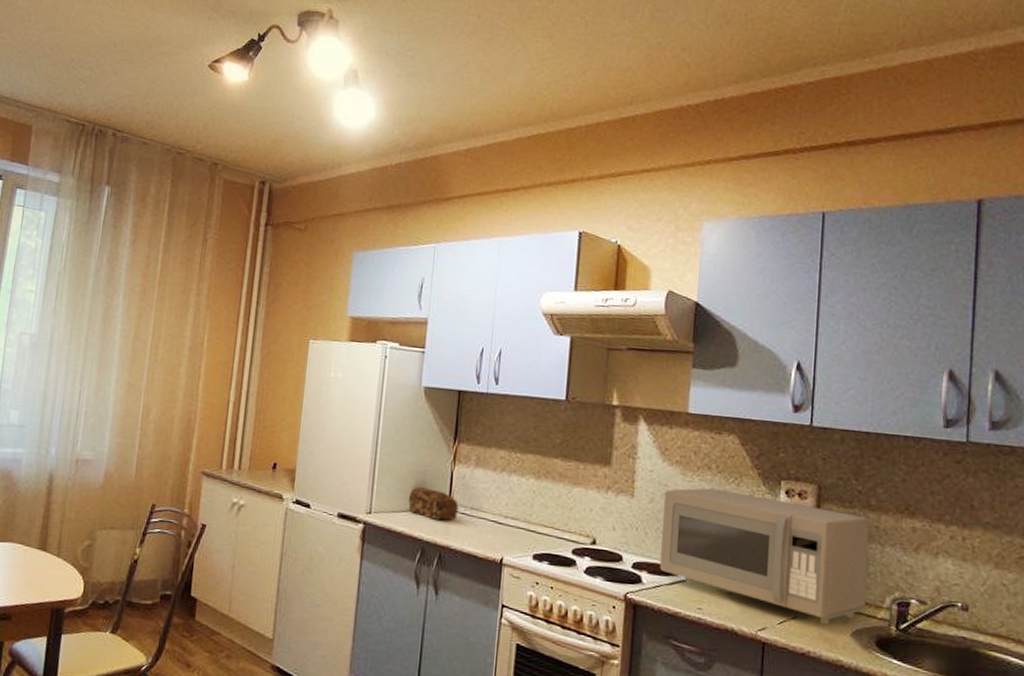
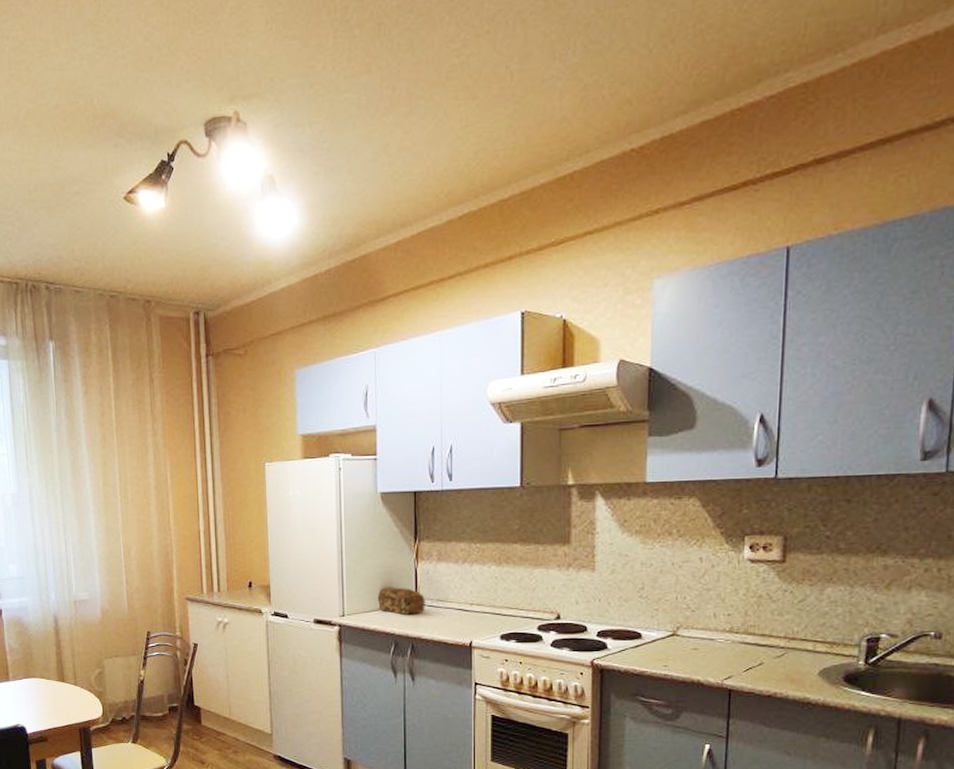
microwave: present [660,488,870,625] -> none [624,552,839,668]

